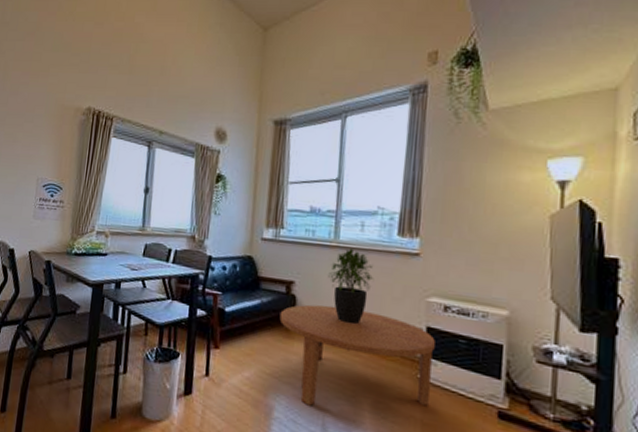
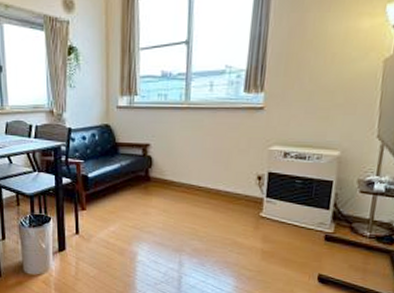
coffee table: present [279,304,435,407] -> none [138,162,275,248]
potted plant: present [328,248,374,325] -> none [180,108,222,177]

